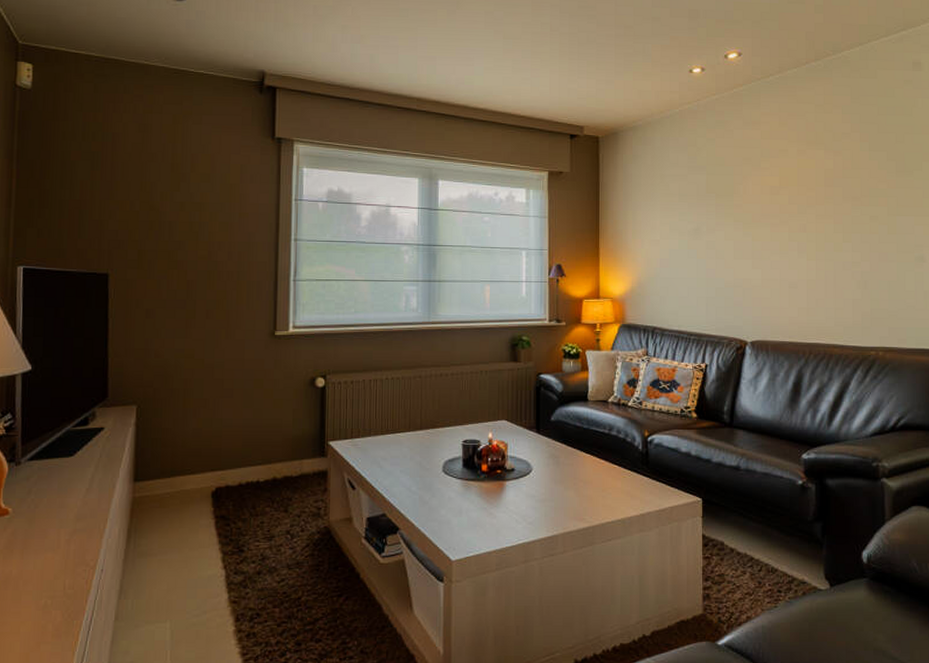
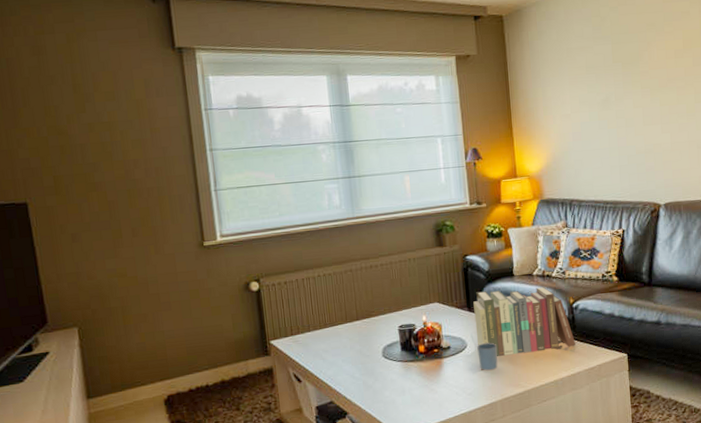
mug: none [542,469,564,501] -> present [477,342,498,372]
books: none [543,413,647,486] -> present [473,287,575,357]

